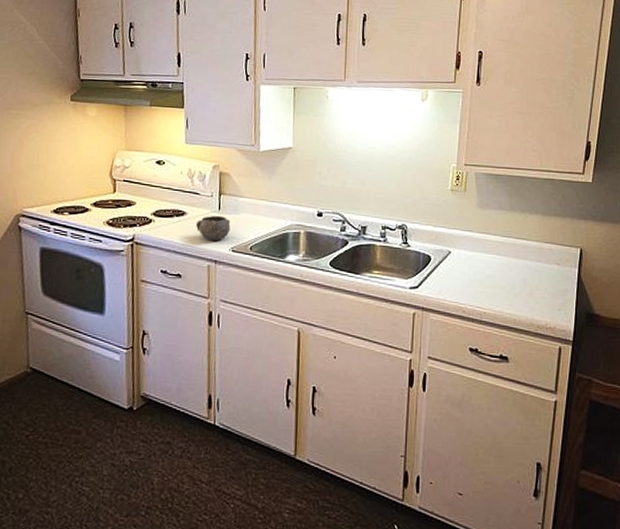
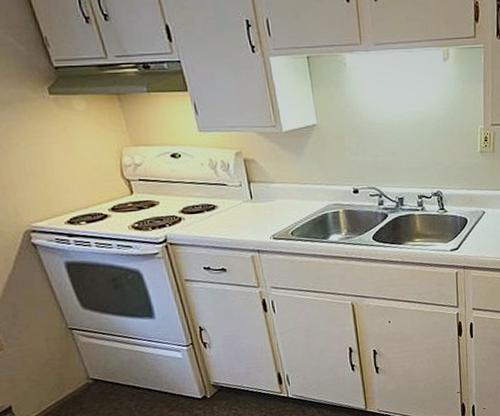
decorative bowl: present [196,215,231,240] -> none [230,204,268,231]

